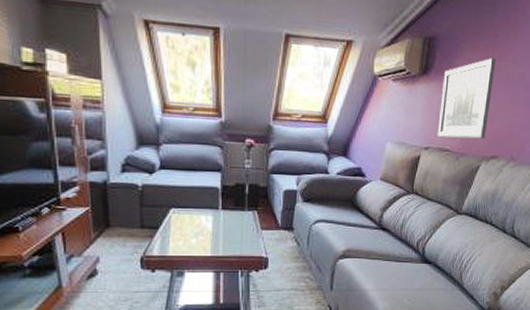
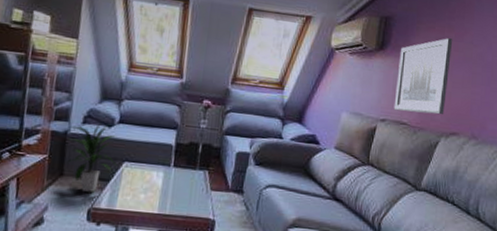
indoor plant: none [108,168,163,241] -> present [67,121,117,192]

